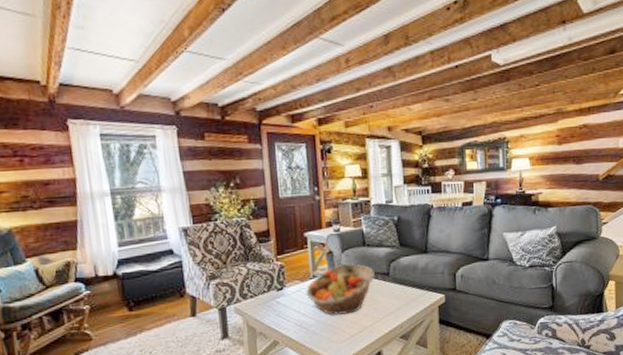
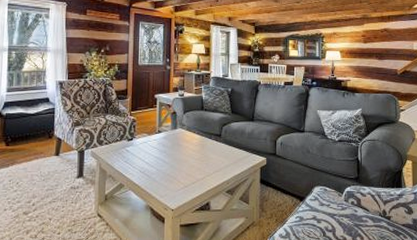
fruit basket: present [305,263,375,315] -> none [151,123,209,167]

